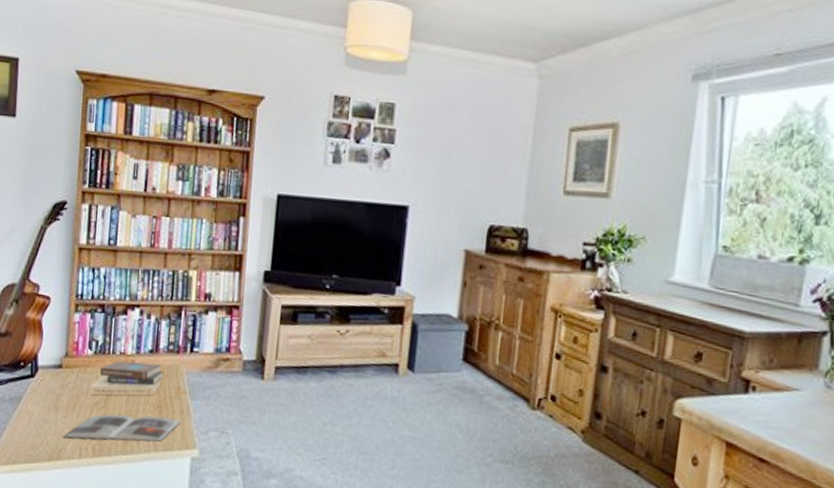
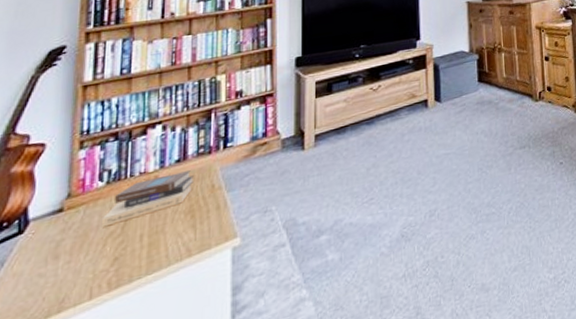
magazine: present [62,414,180,442] -> none [65,216,217,285]

